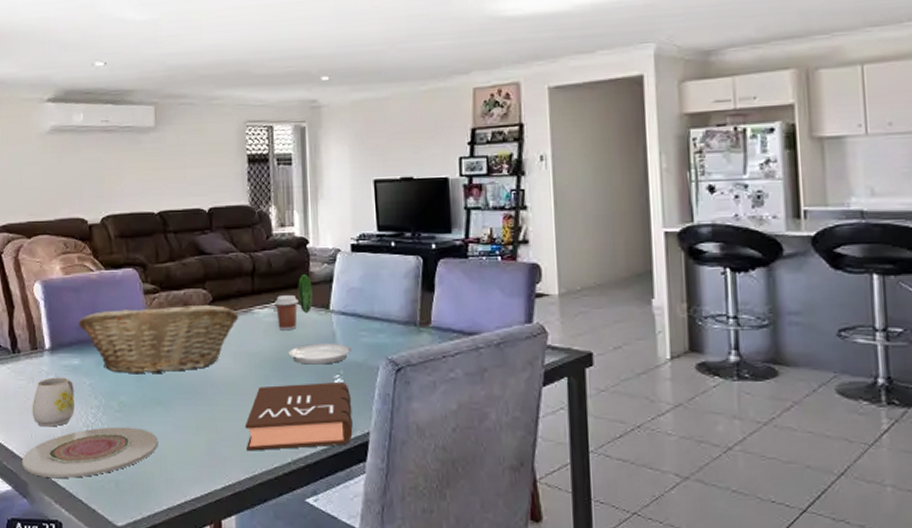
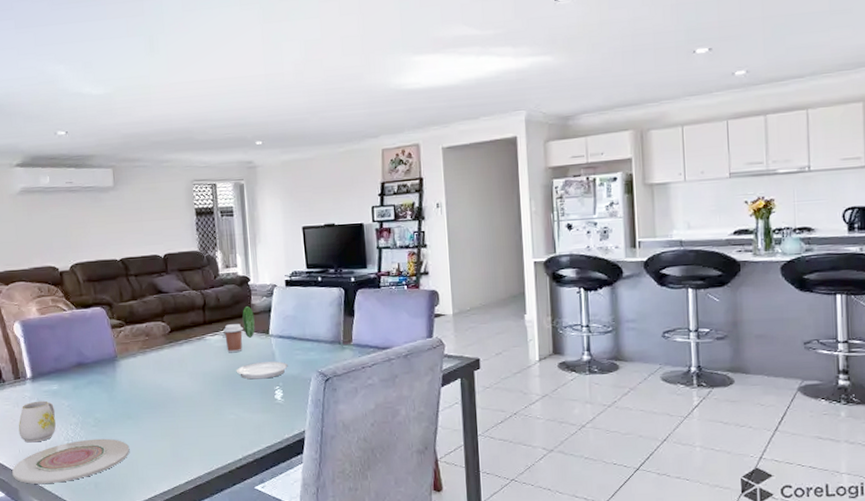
fruit basket: present [78,304,239,374] -> none [55,334,194,395]
book: present [245,381,353,451] -> none [202,391,292,452]

